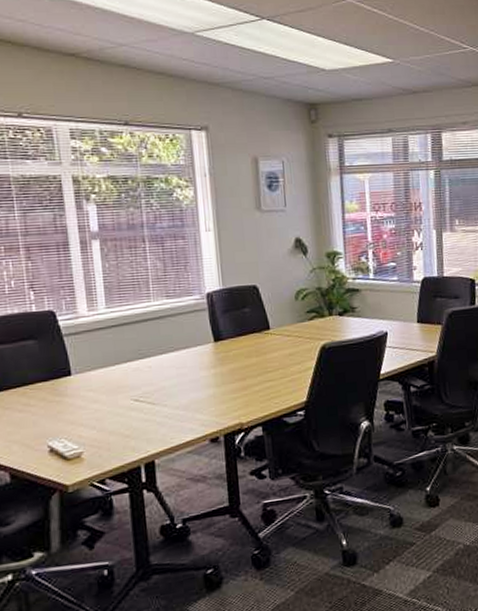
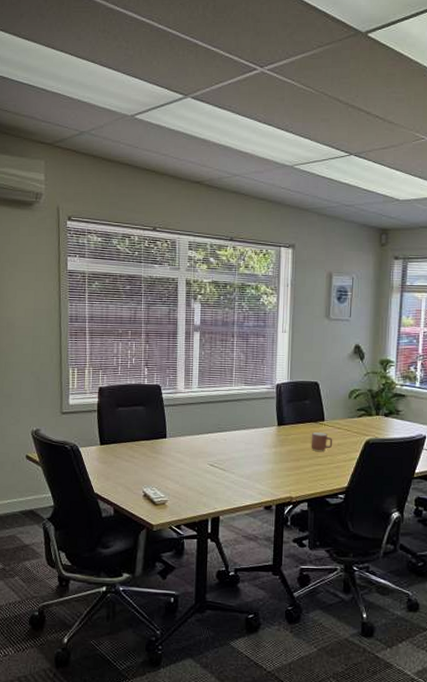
mug: none [256,343,284,366] -> present [311,432,333,451]

